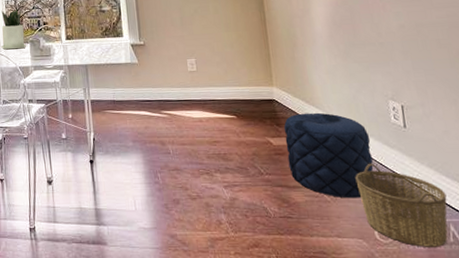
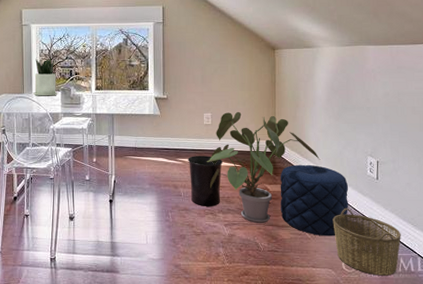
waste bin: none [173,106,216,165] -> present [188,156,224,206]
house plant: none [195,55,331,185] -> present [207,111,321,224]

